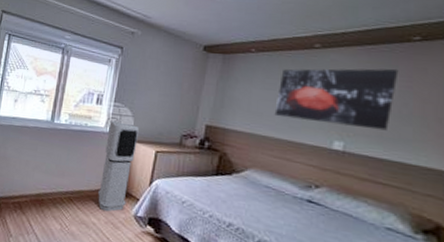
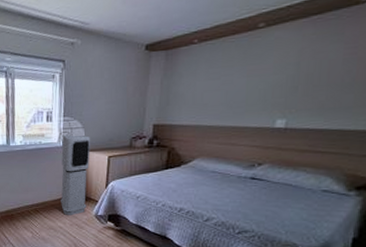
wall art: present [274,68,399,131] -> none [219,36,344,105]

